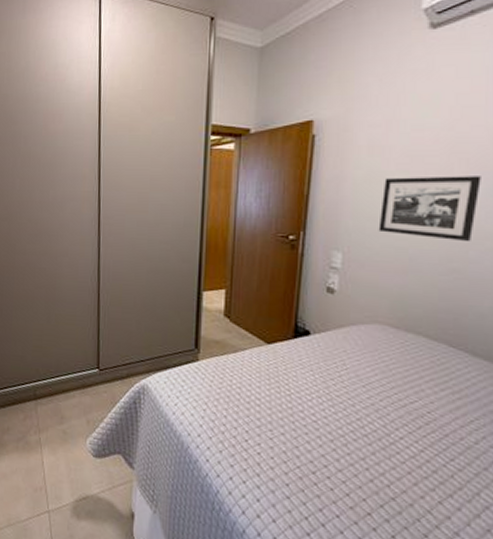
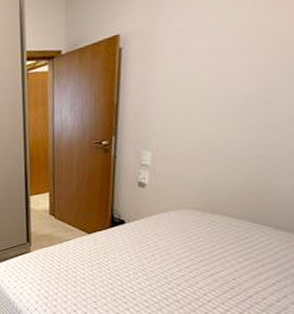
picture frame: present [378,176,481,242] -> none [184,66,285,130]

